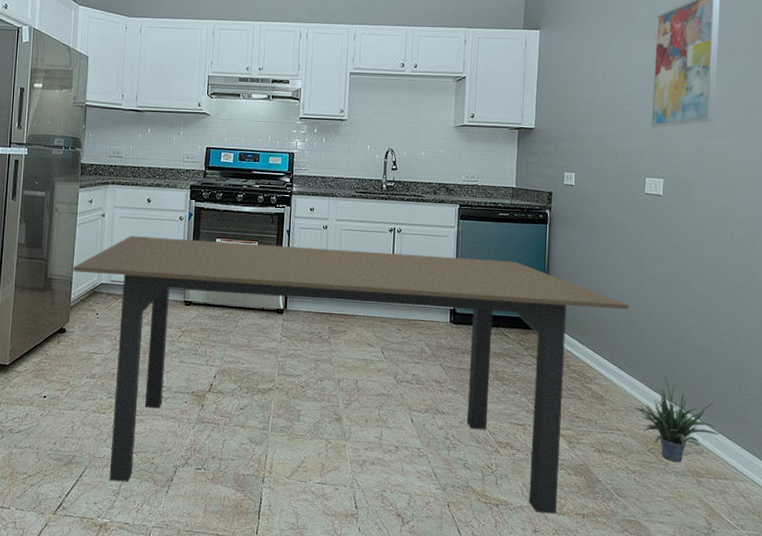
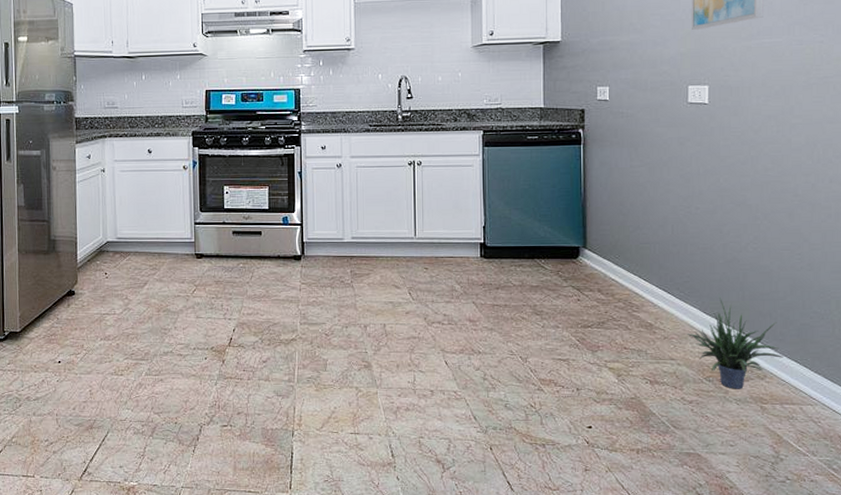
dining table: present [72,236,629,514] -> none [76,187,676,451]

